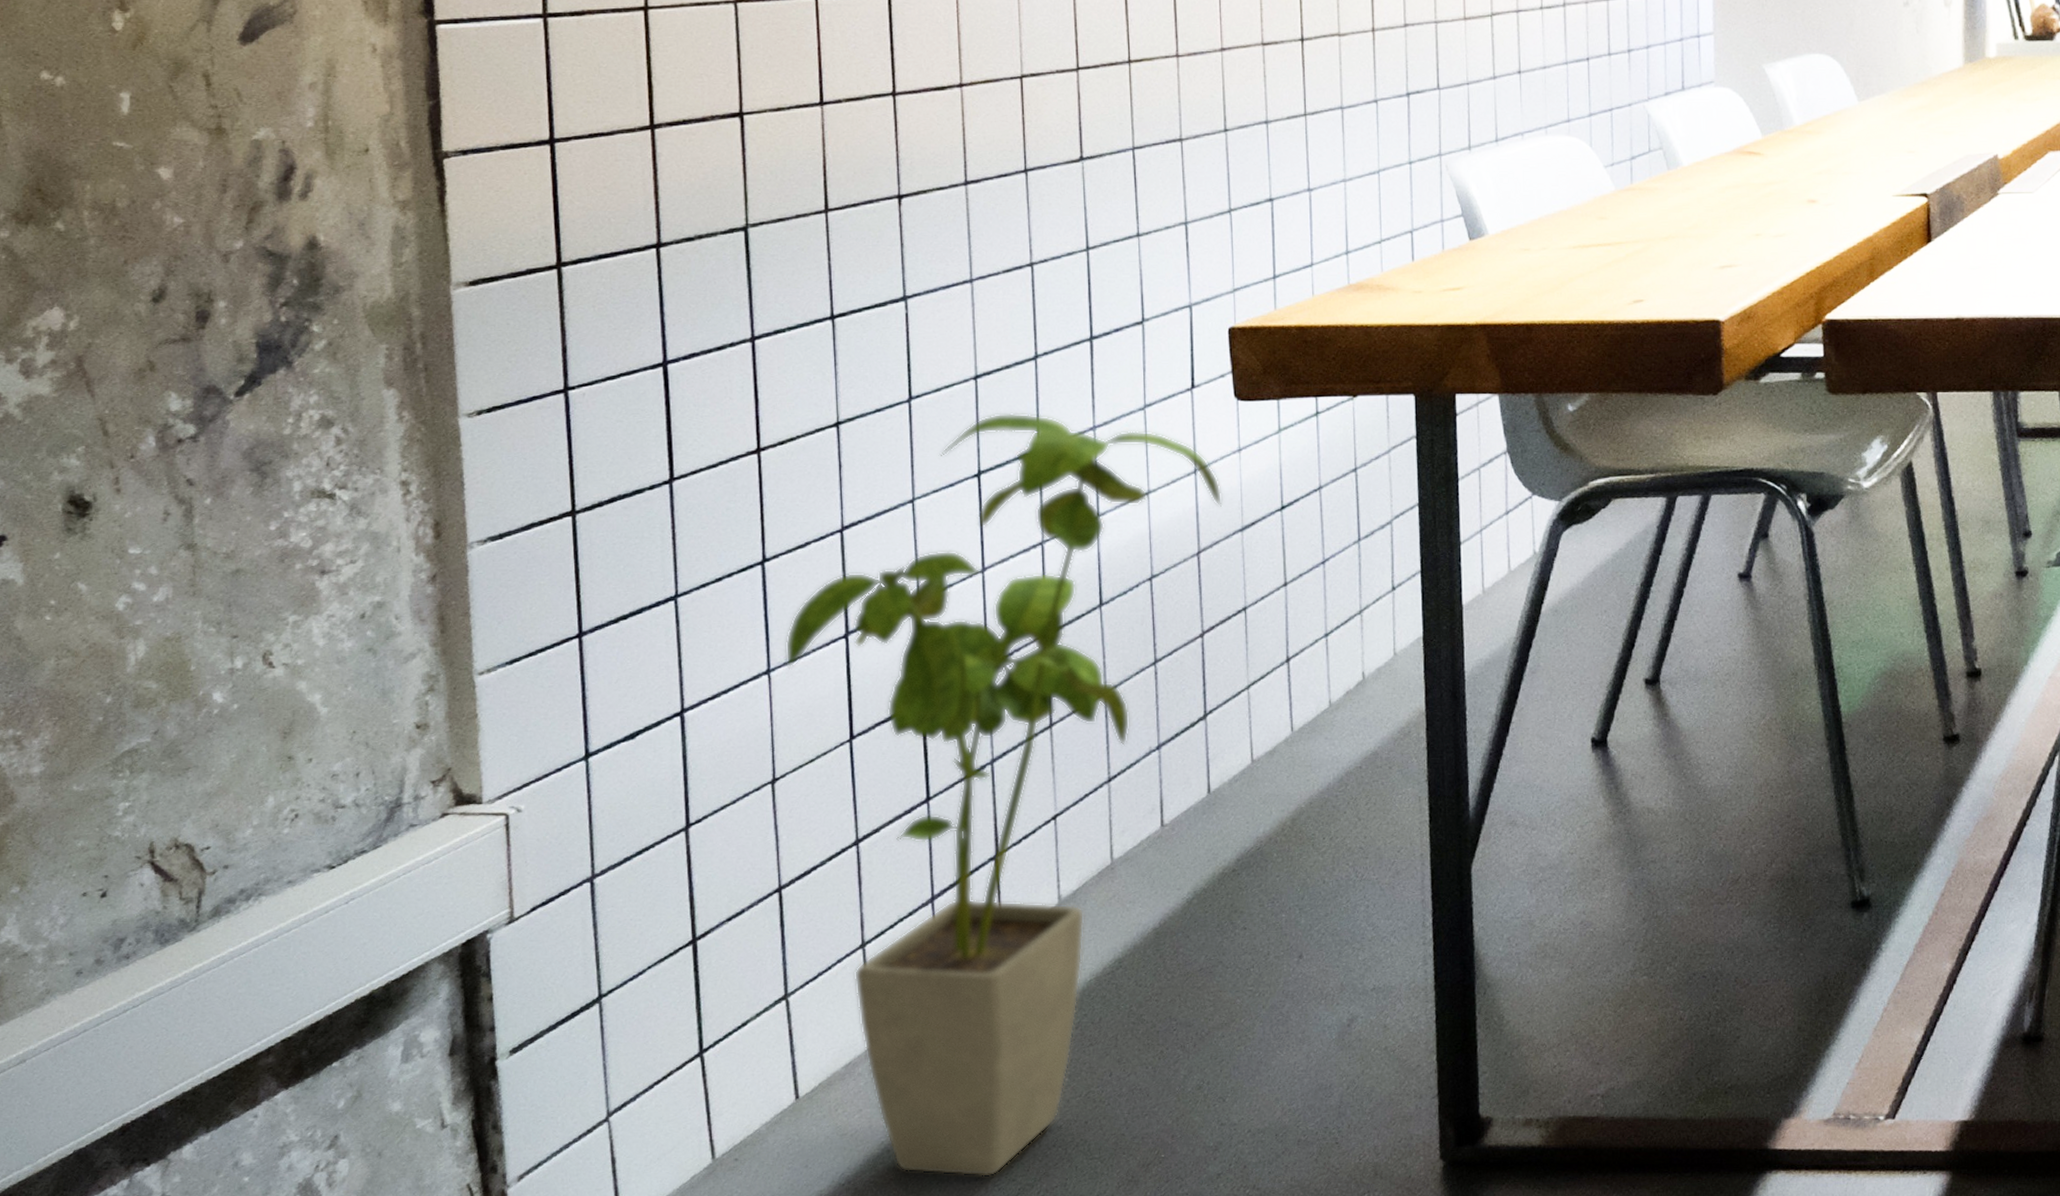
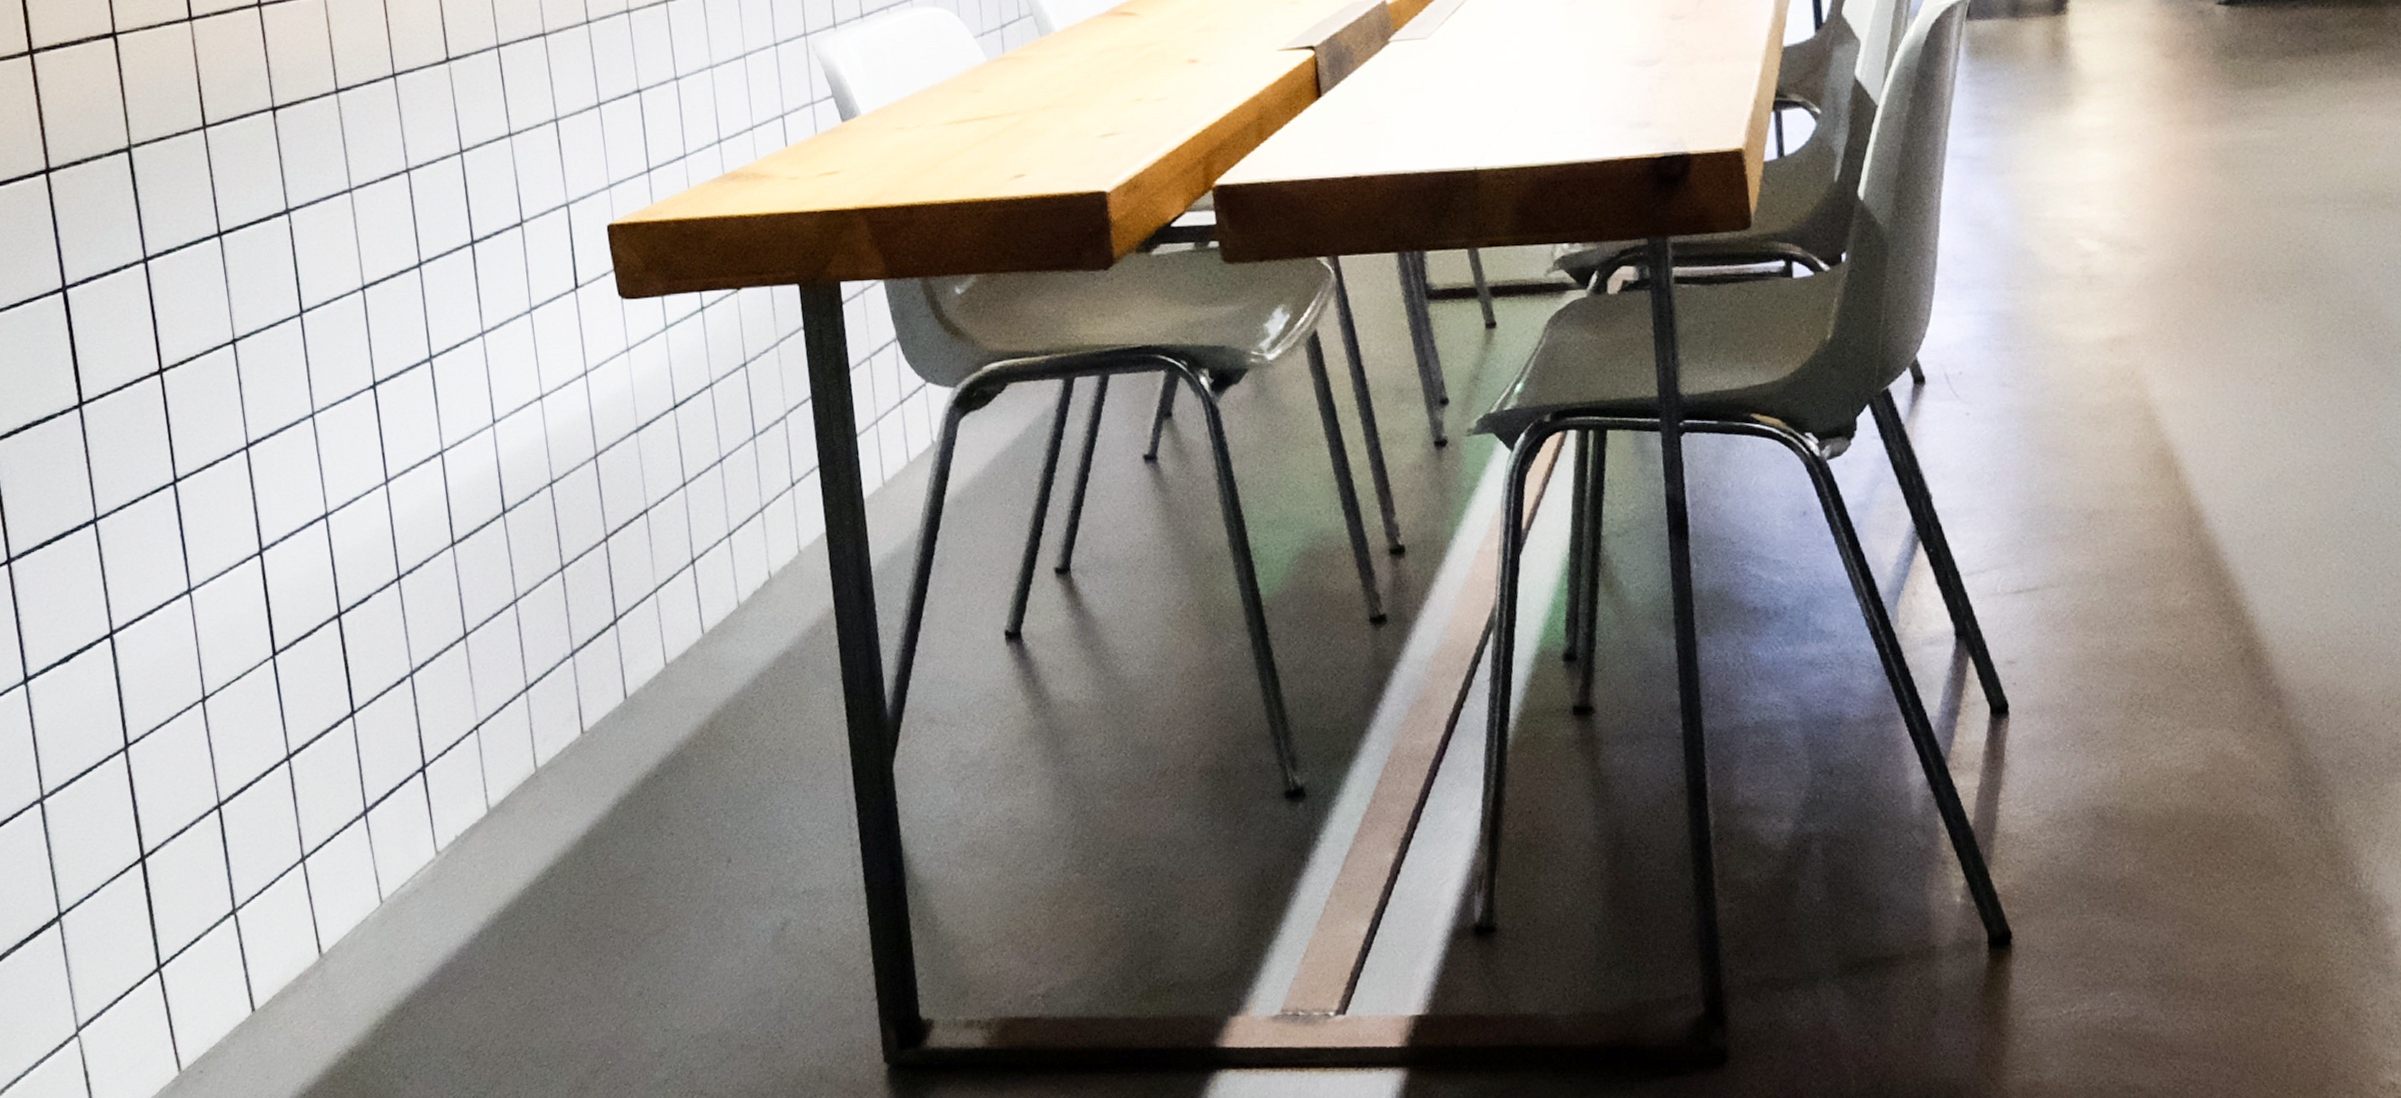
house plant: present [785,413,1223,1178] -> none [202,322,616,1086]

